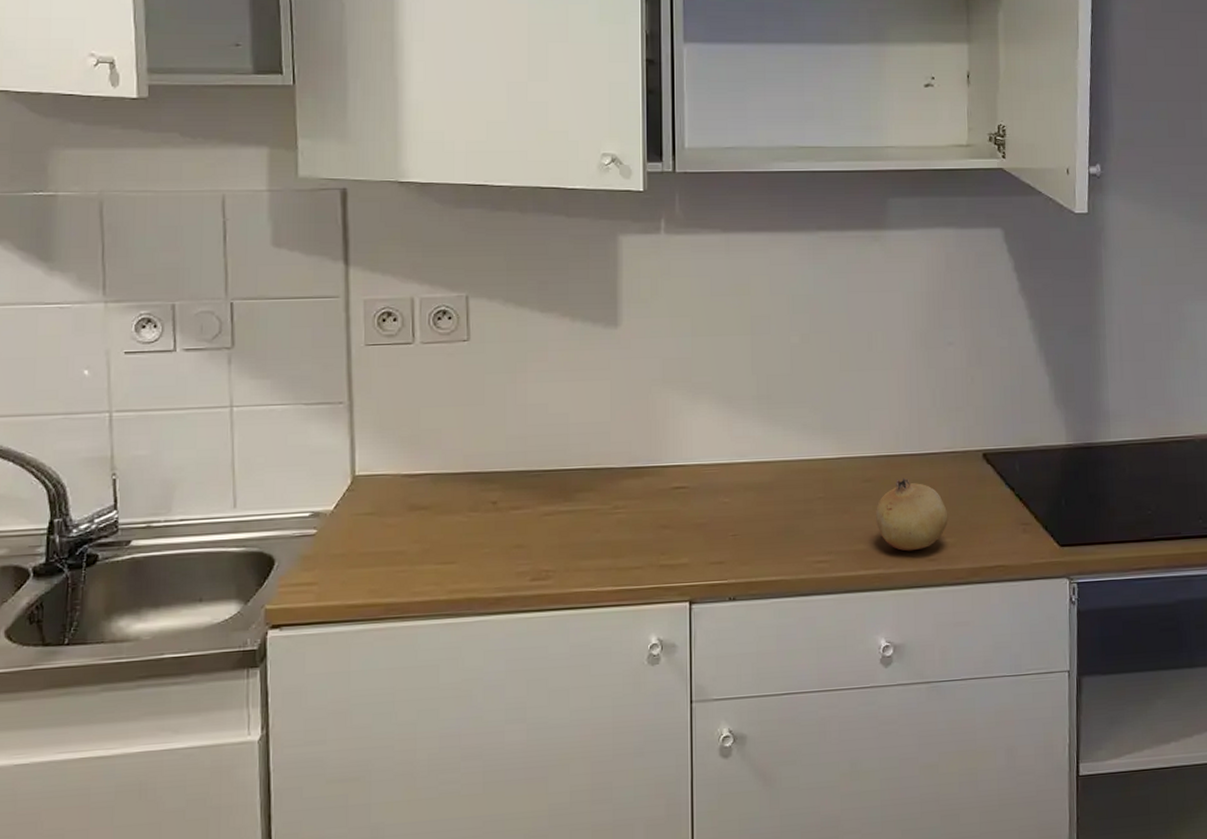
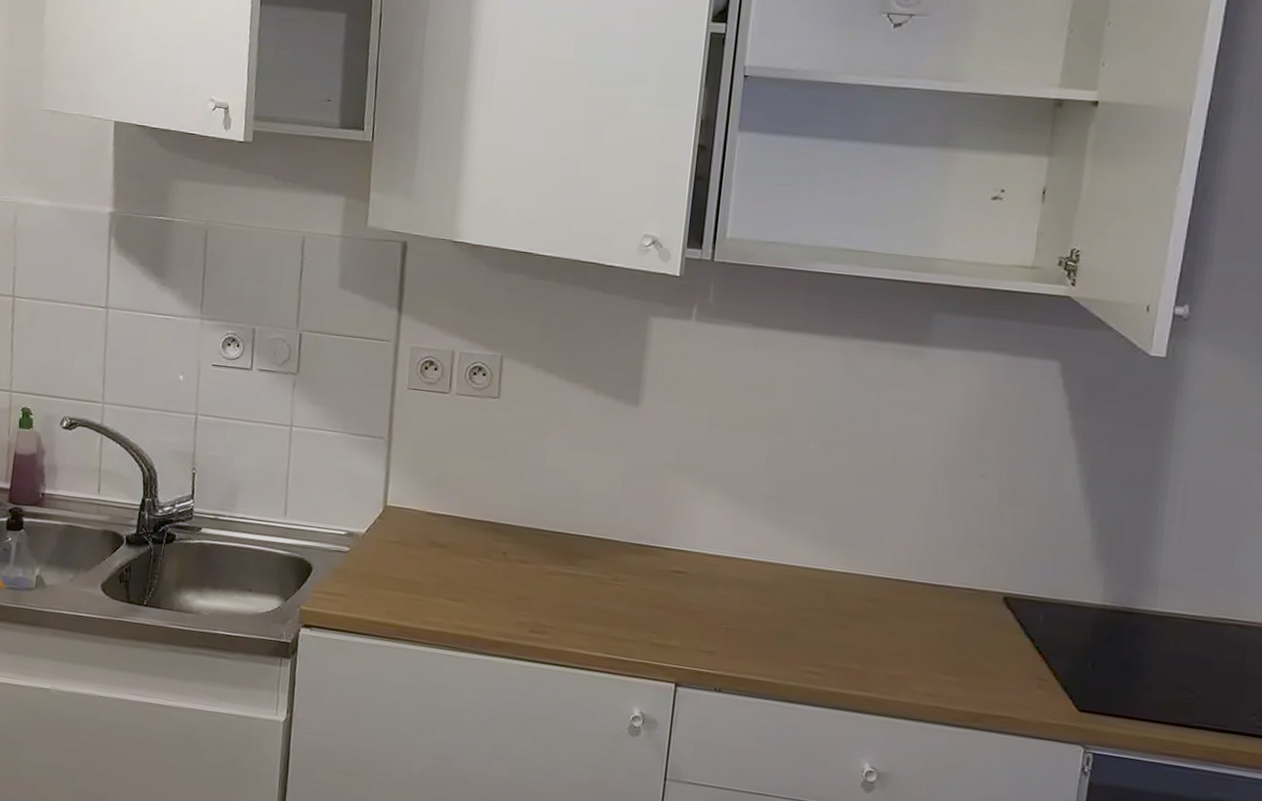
fruit: present [875,477,949,551] -> none [875,605,956,683]

